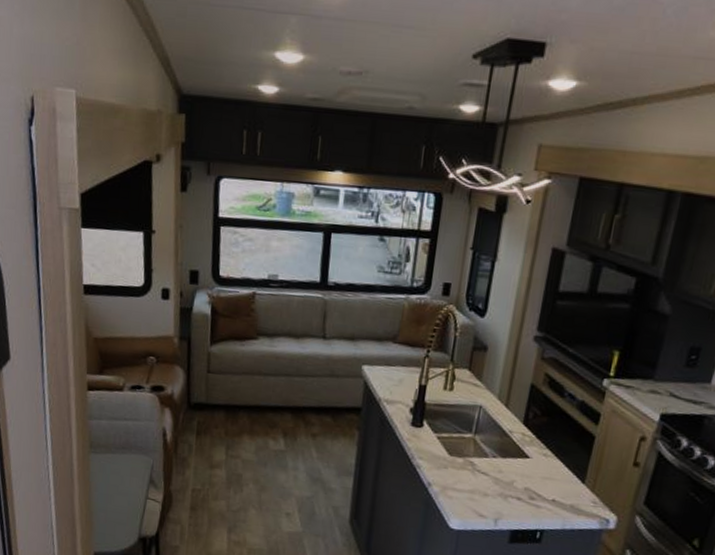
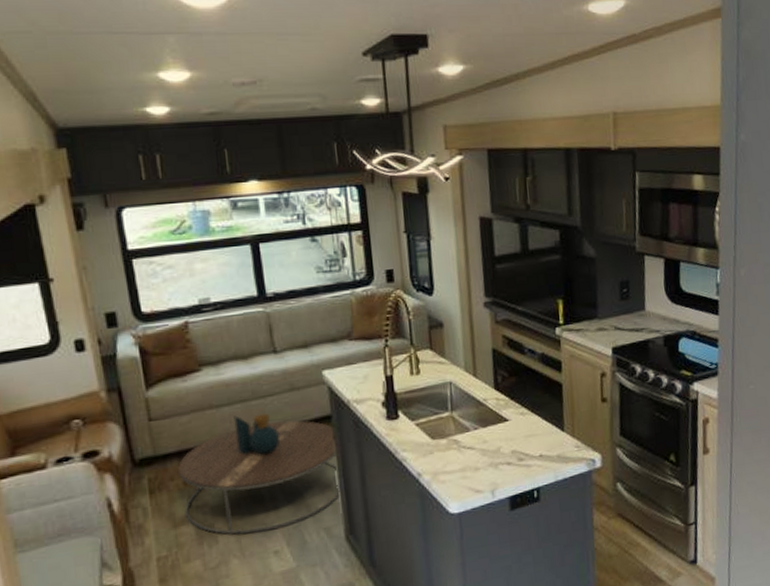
coffee table: none [221,386,362,495] -> present [178,413,342,535]

